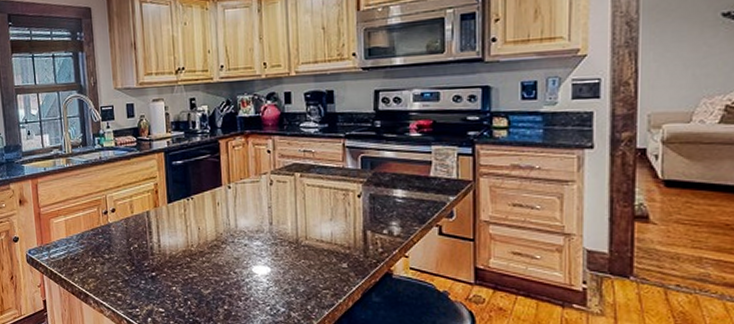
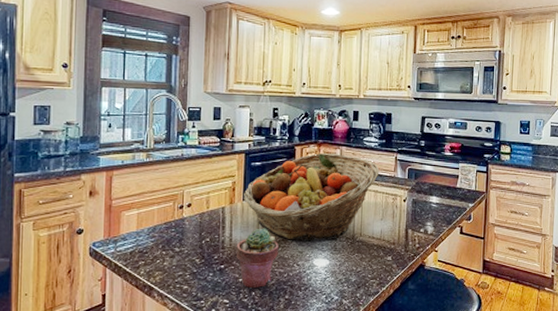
potted succulent: none [166,232,212,297] -> present [237,228,278,288]
fruit basket: none [168,145,324,245] -> present [244,153,380,240]

